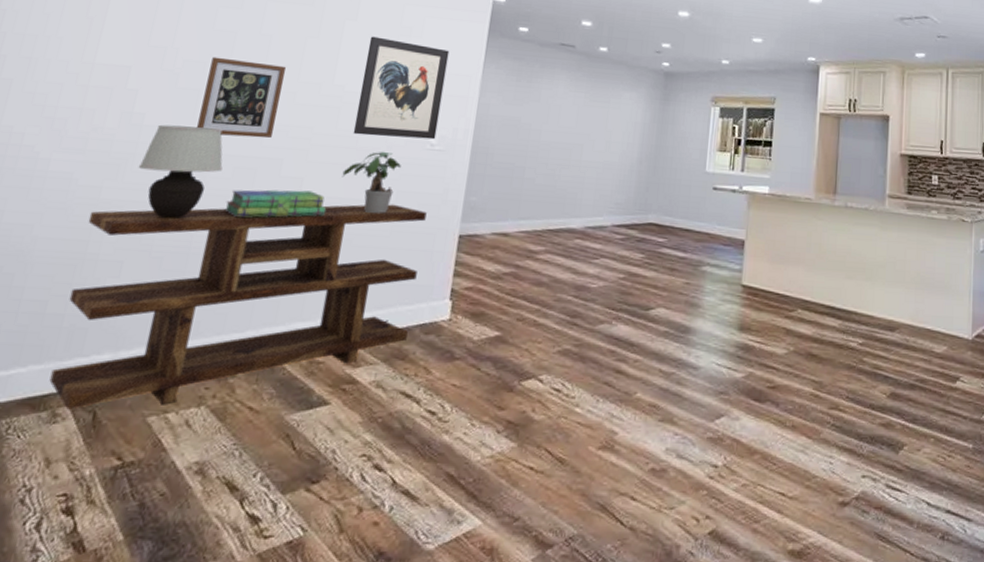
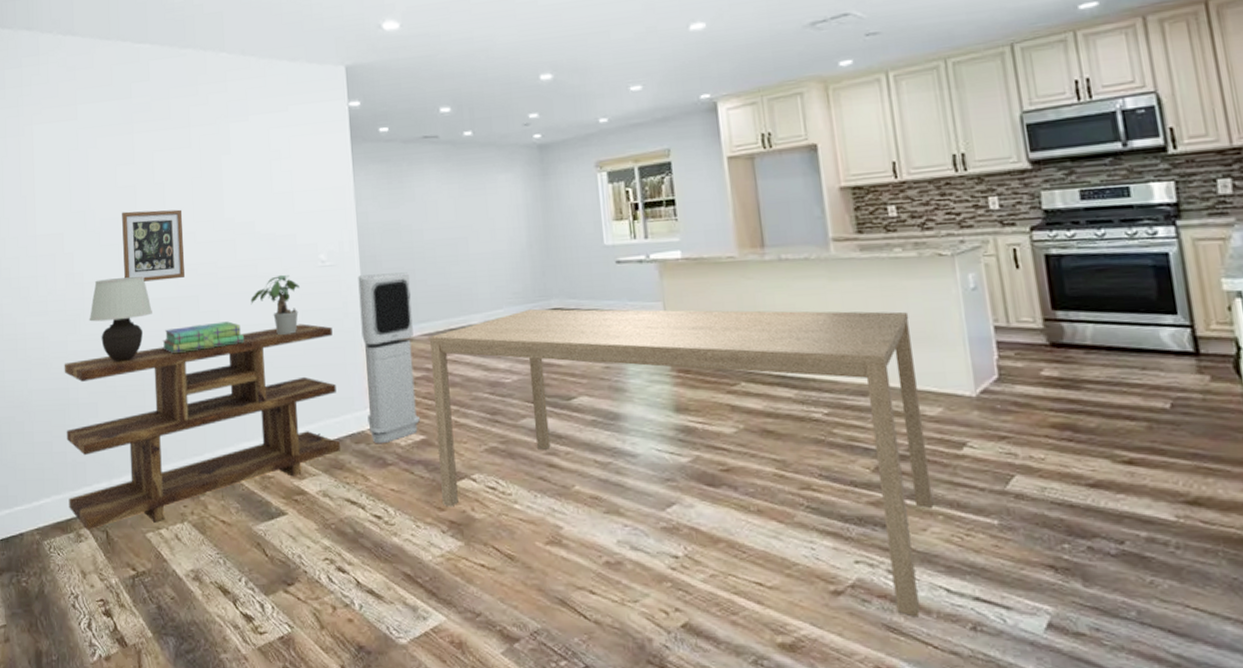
wall art: present [353,36,450,140] -> none [245,165,325,263]
air purifier: none [443,164,518,337] -> present [358,272,420,444]
dining table: none [504,221,934,527] -> present [429,309,934,618]

